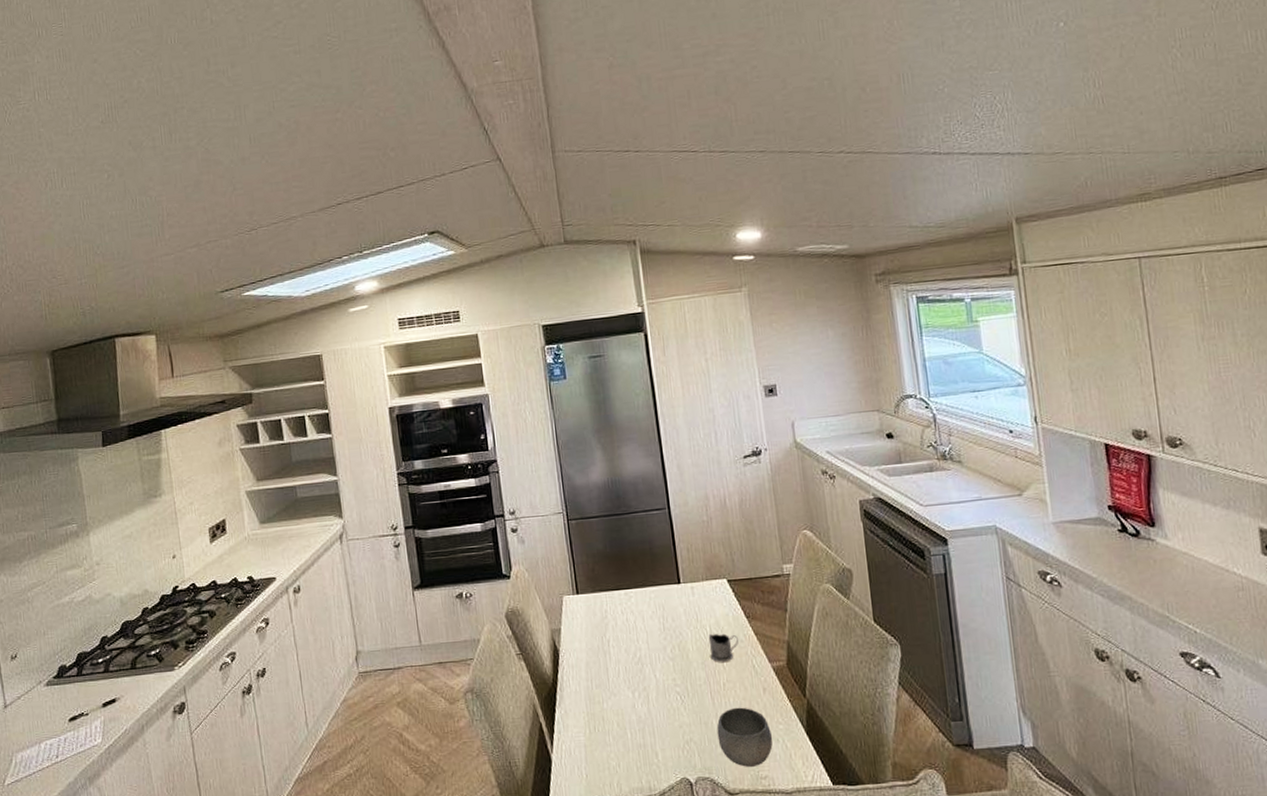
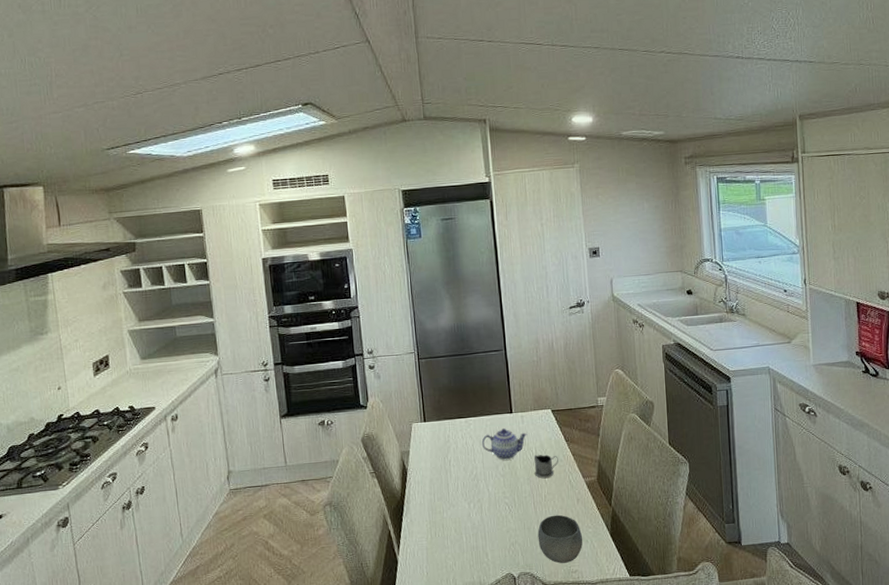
teapot: none [645,602,700,640] -> present [481,428,528,460]

